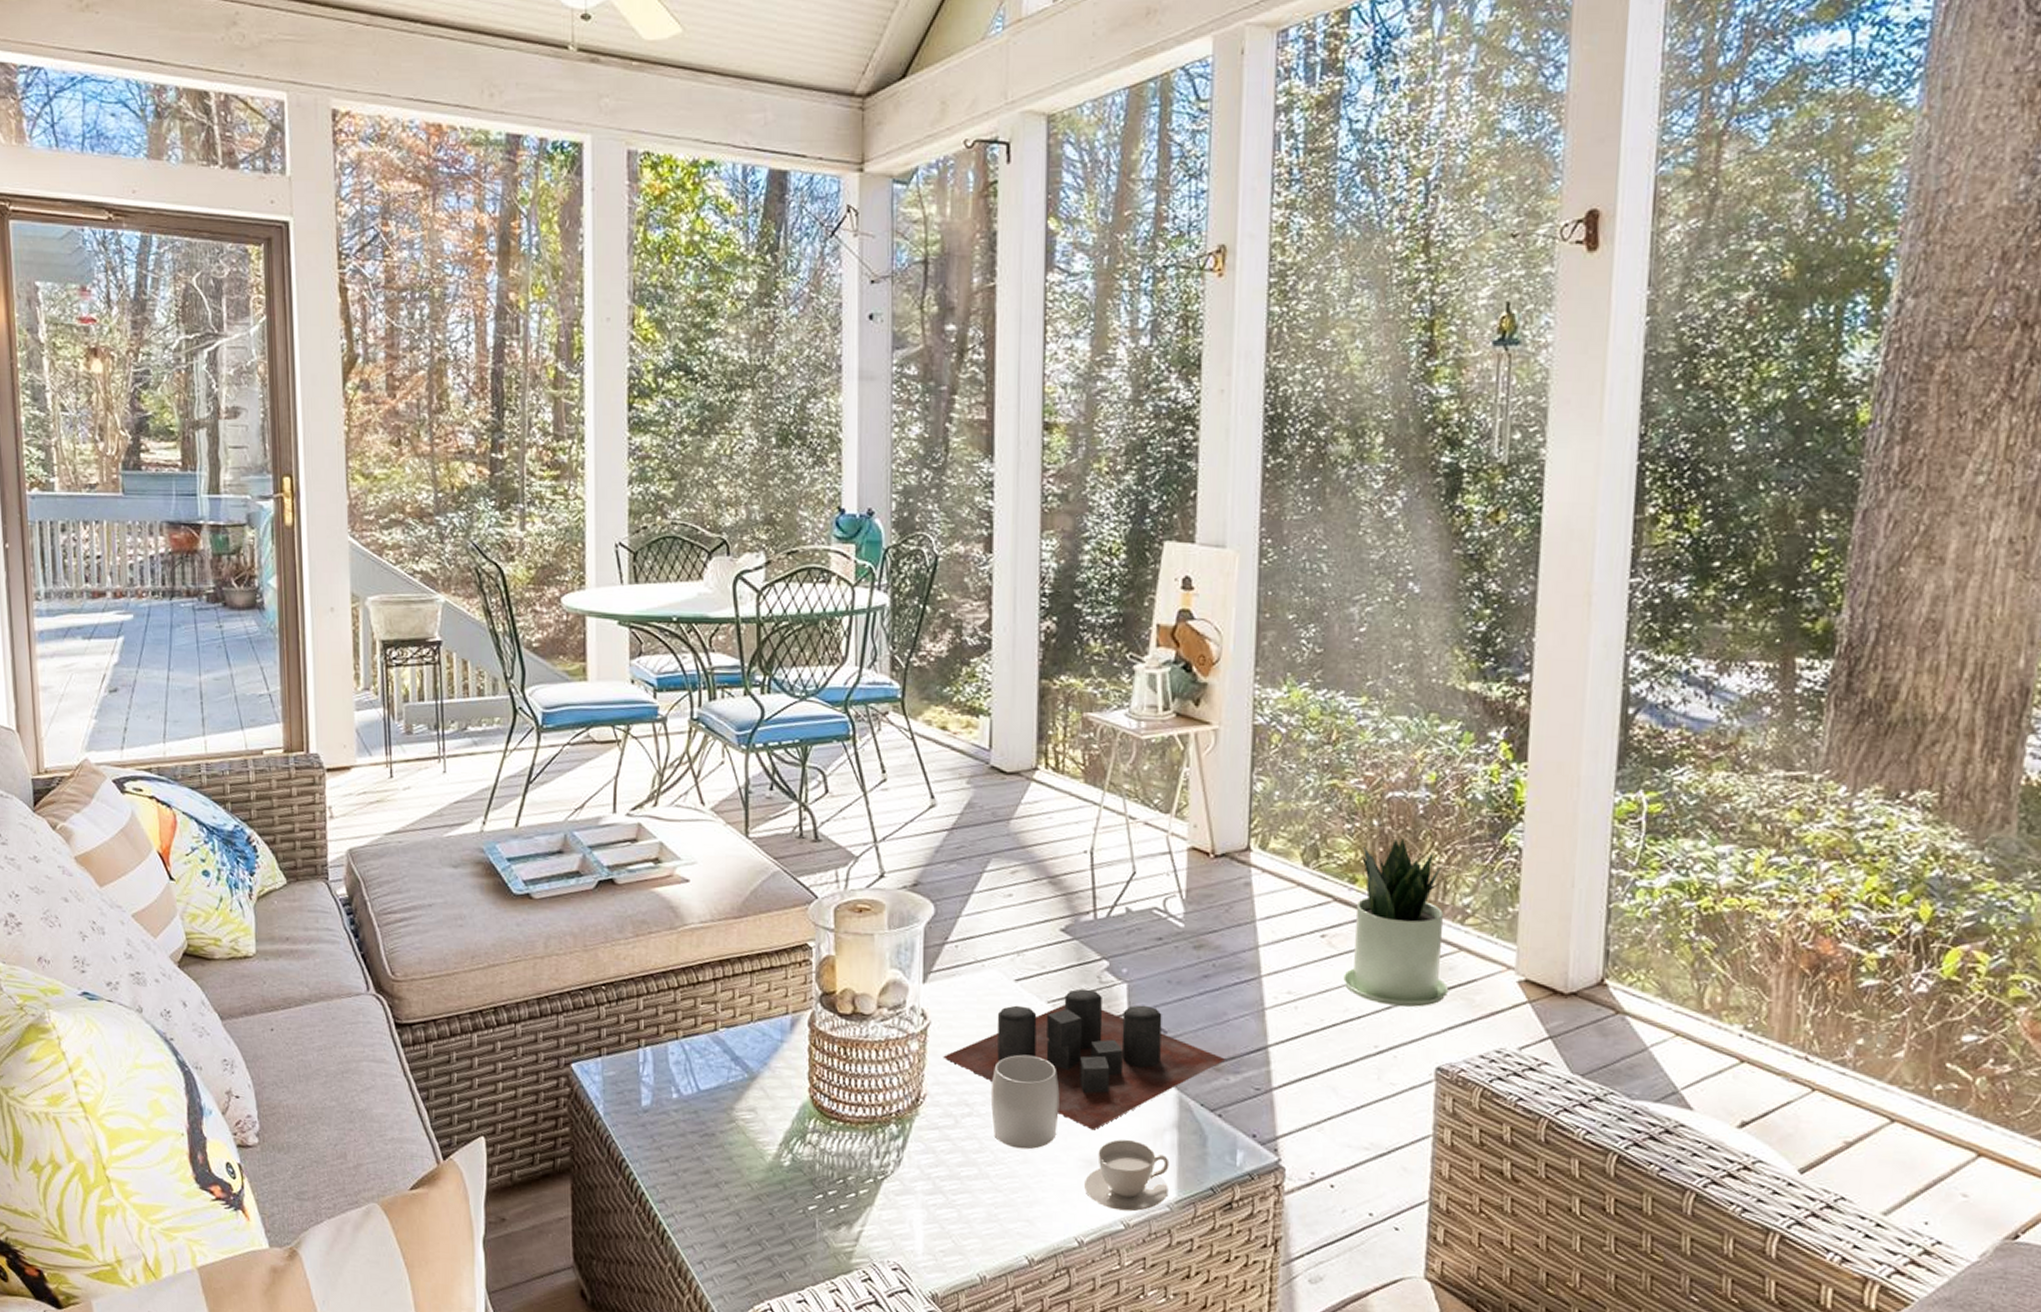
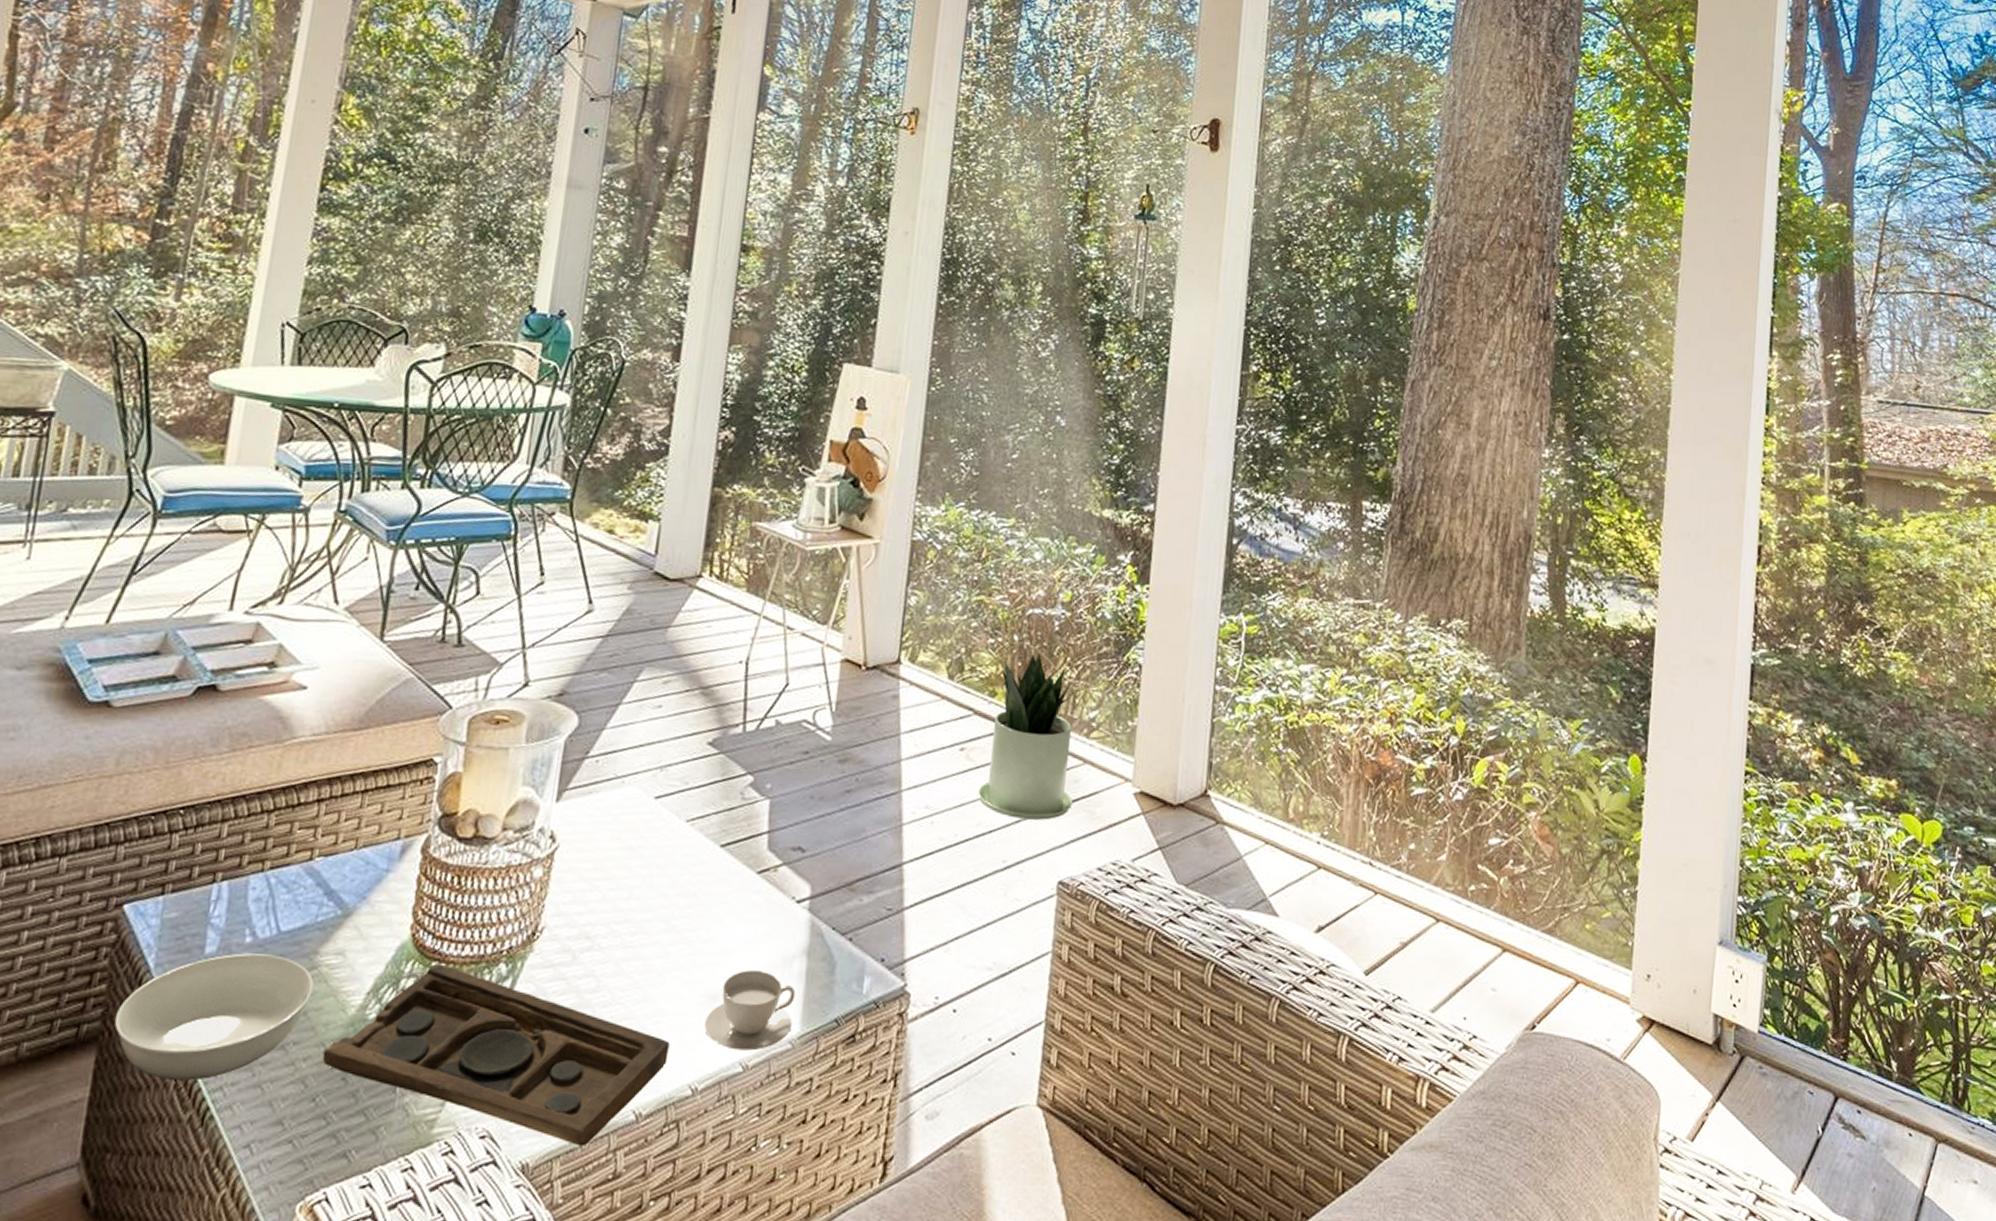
bowl: none [580,1107,734,1208] -> present [114,953,314,1081]
decorative tray: none [750,1122,1053,1284] -> present [322,963,670,1147]
candle: present [943,988,1226,1130] -> none [568,806,861,961]
mug: present [990,1054,1060,1150] -> none [613,879,690,986]

